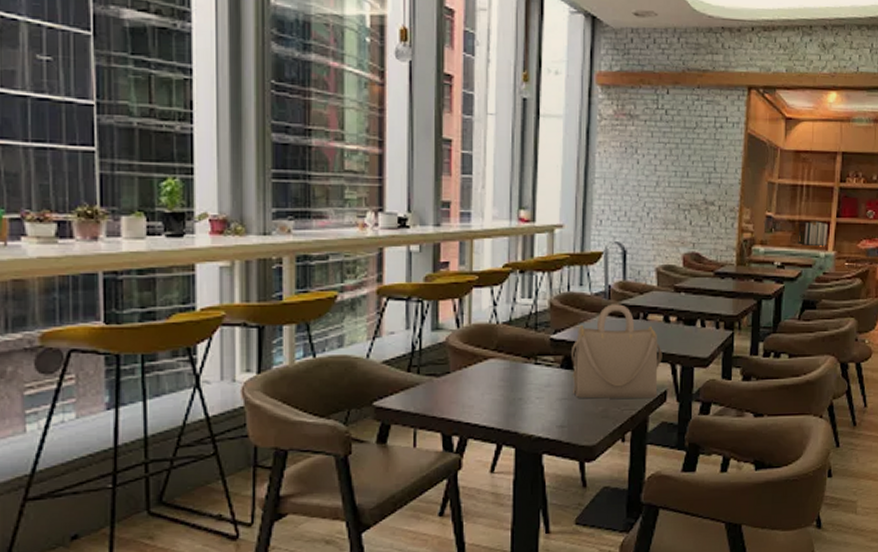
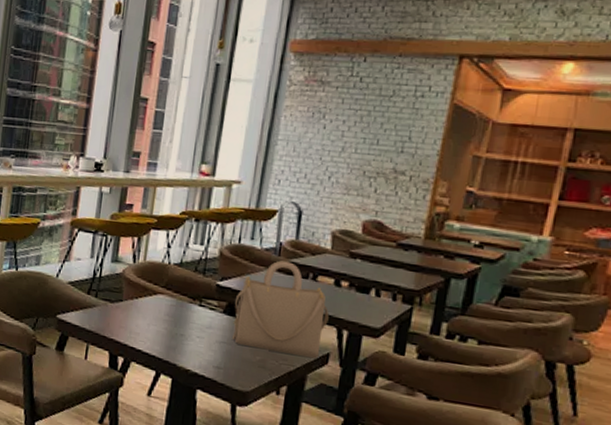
books: present [798,221,829,246] -> none [504,201,547,230]

